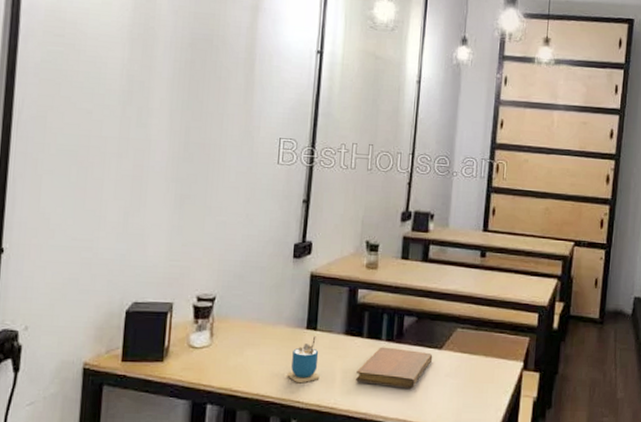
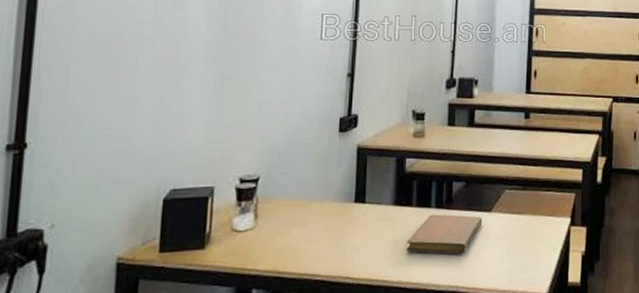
cup: present [287,336,320,384] -> none [336,209,370,259]

